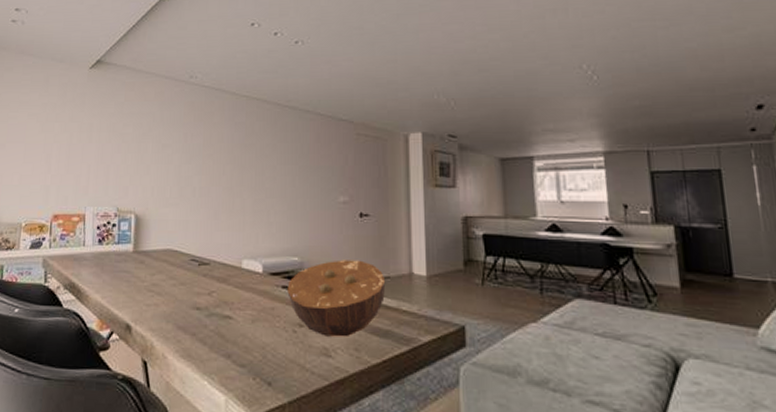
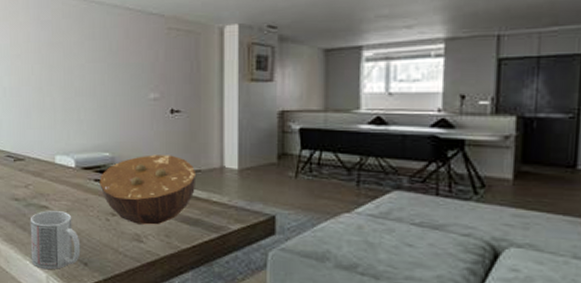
mug: none [209,321,265,392] -> present [30,210,81,270]

